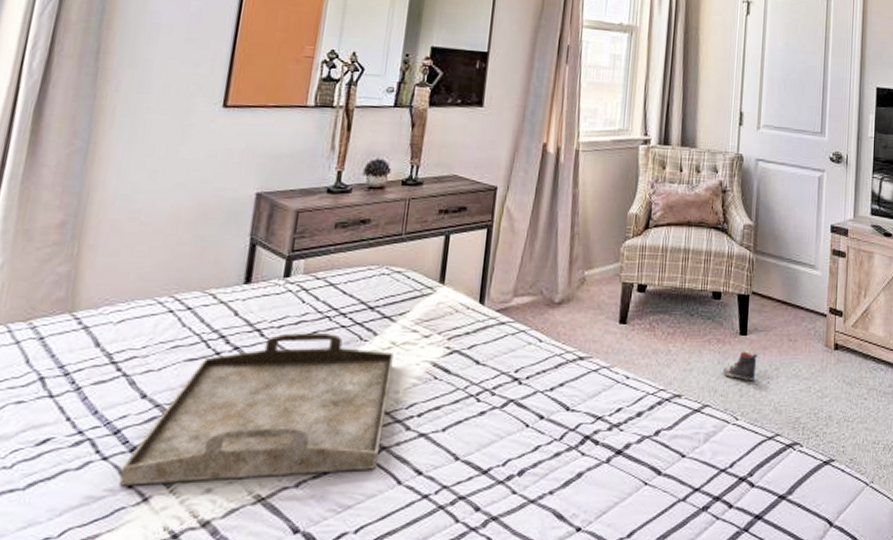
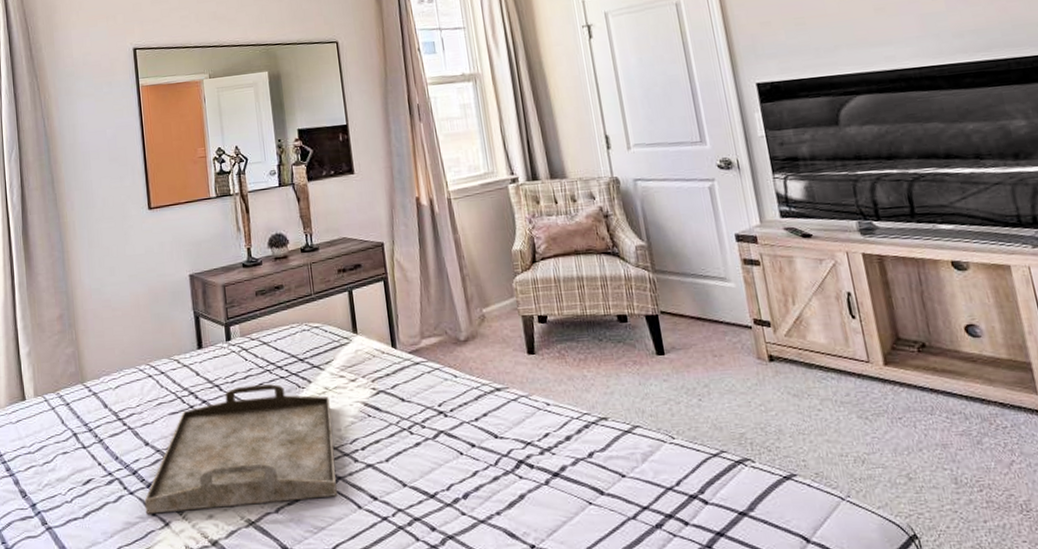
shoe: present [723,351,758,381] -> none [646,371,685,400]

